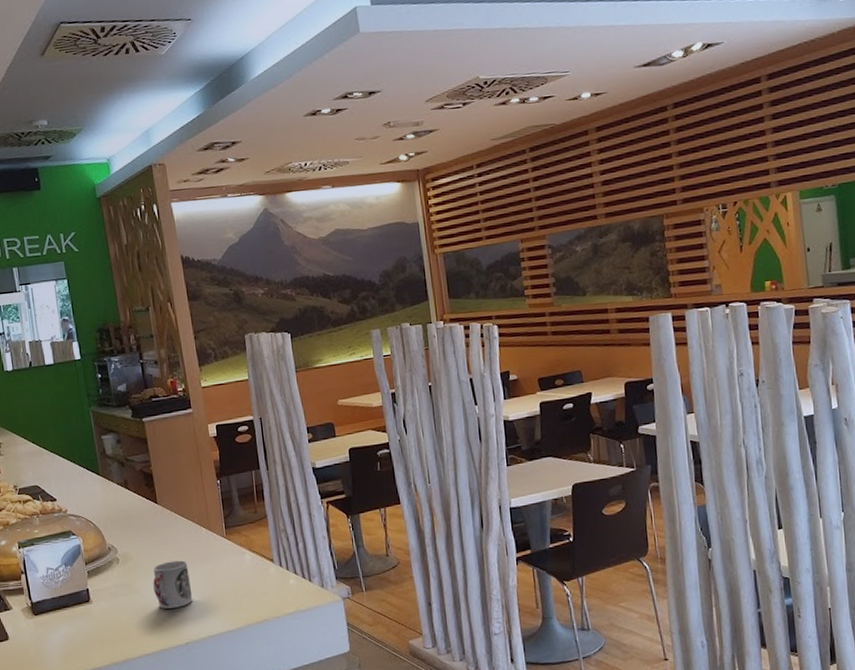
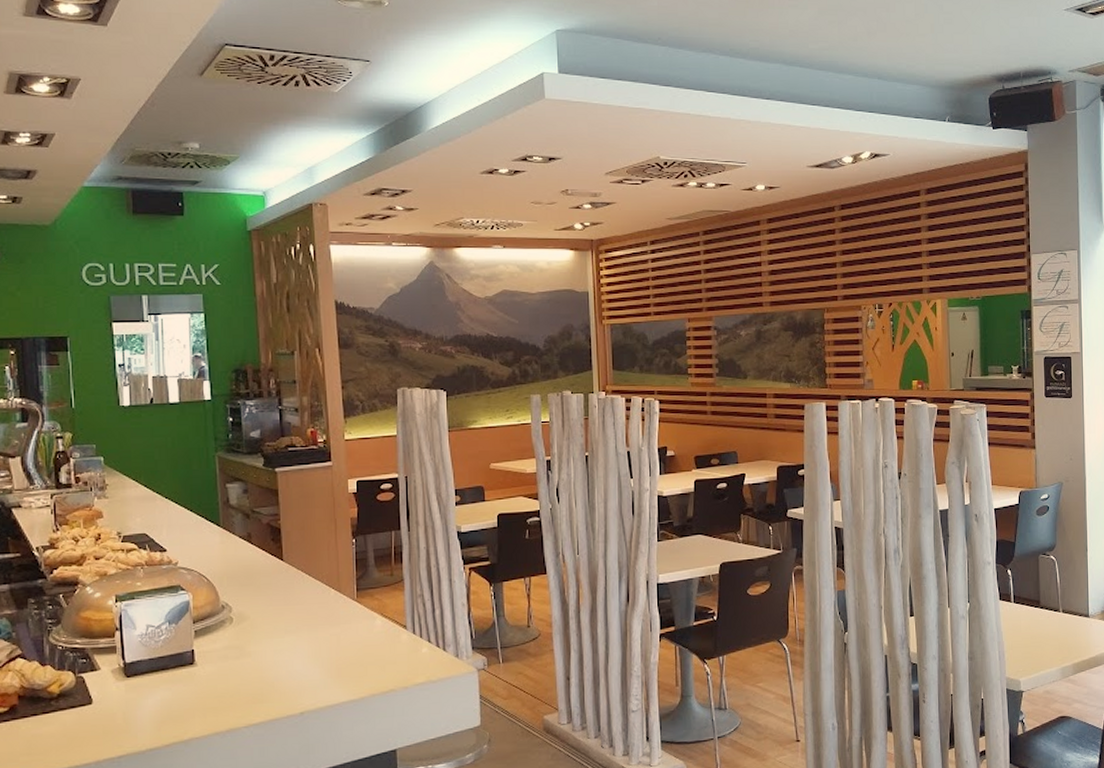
cup: present [153,560,193,609] -> none [269,622,313,675]

